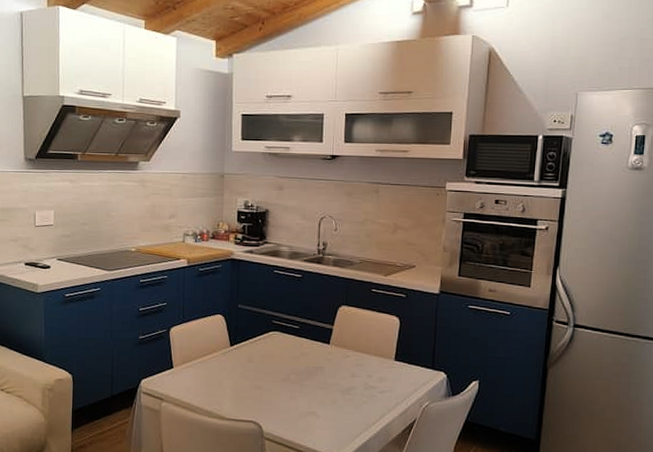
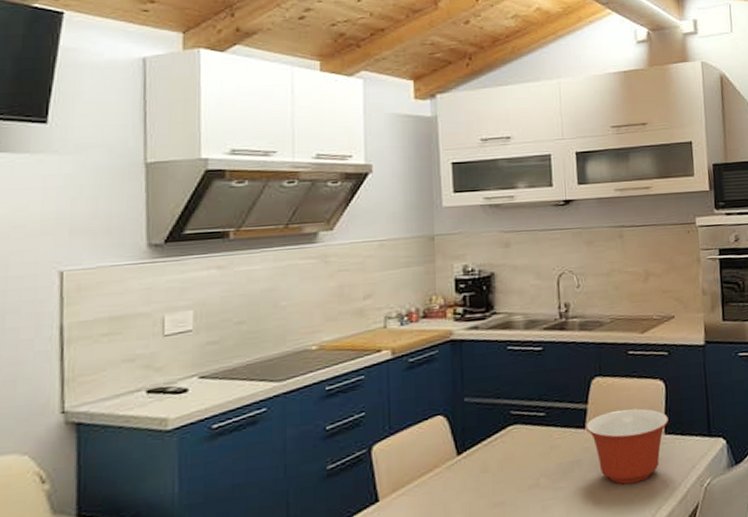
mixing bowl: none [331,334,399,393] -> present [586,408,669,485]

